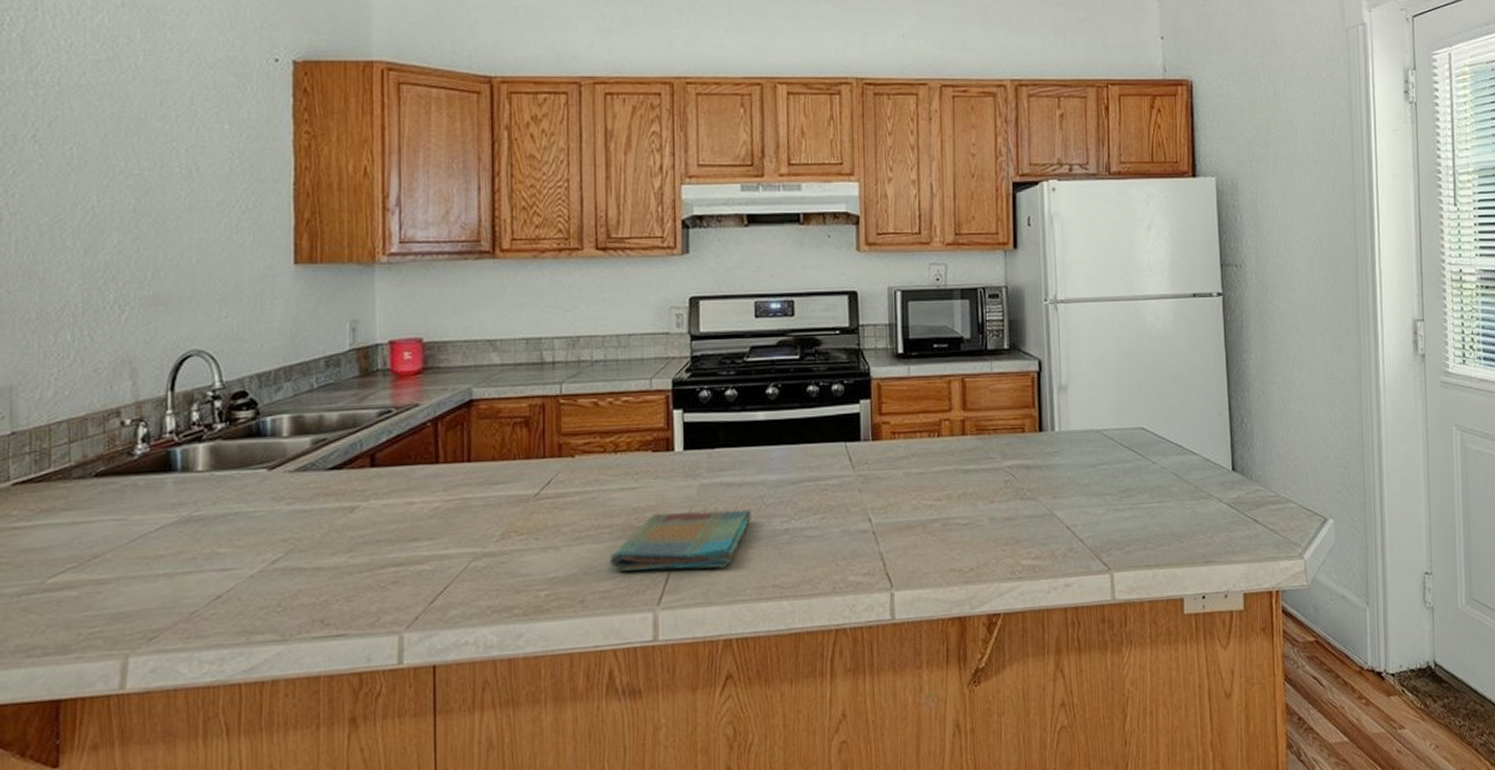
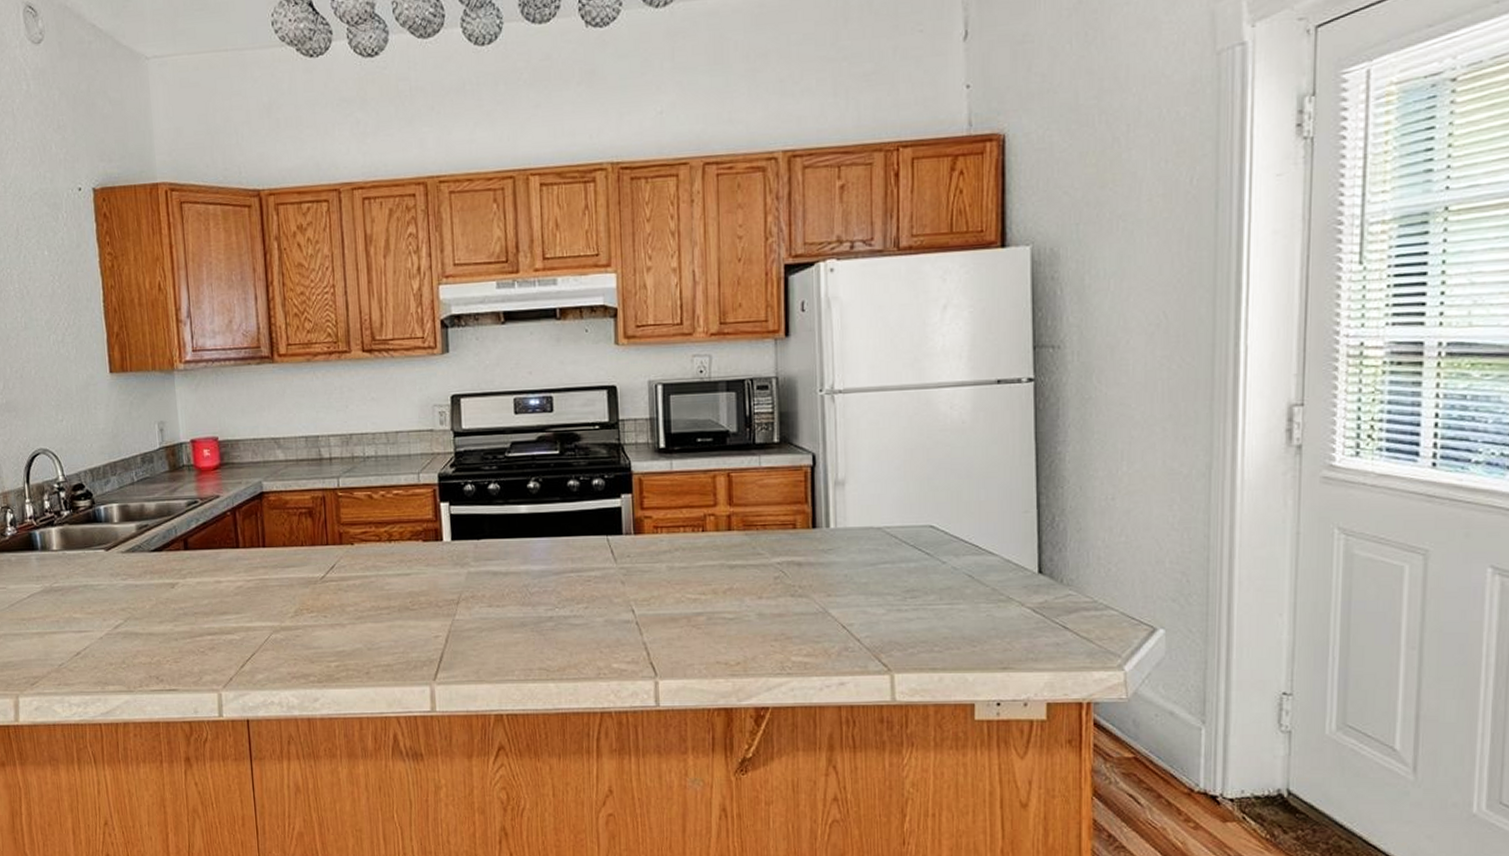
dish towel: present [609,509,751,571] -> none [389,597,517,650]

